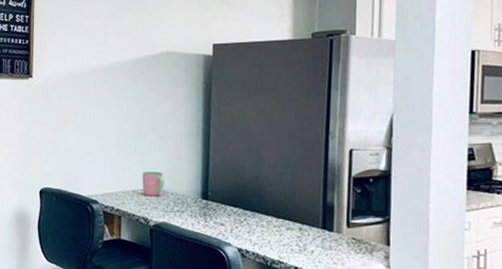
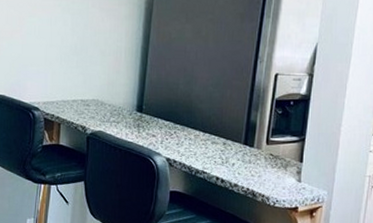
cup: present [142,171,165,196] -> none [82,83,103,107]

